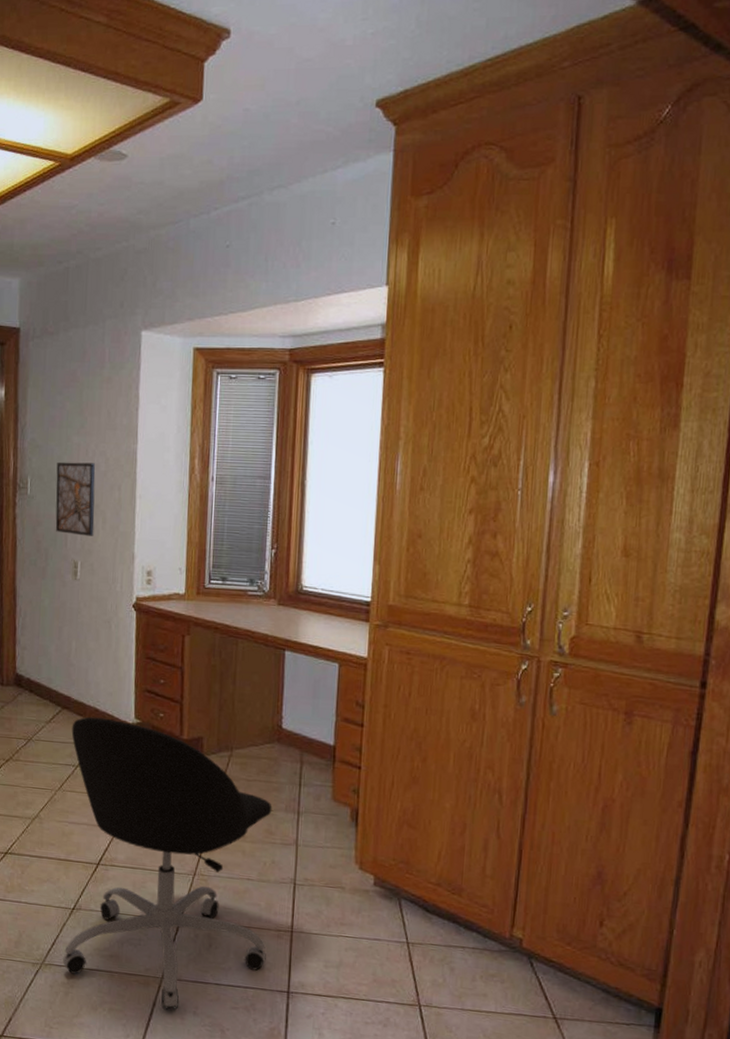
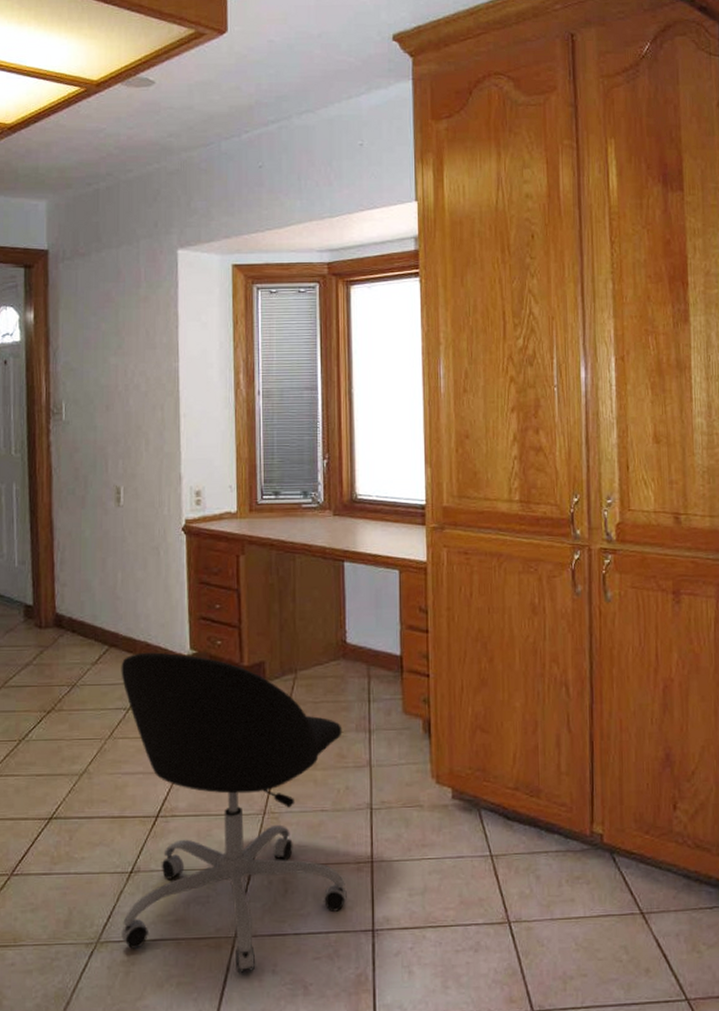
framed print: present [55,462,96,536] -> none [93,383,137,460]

